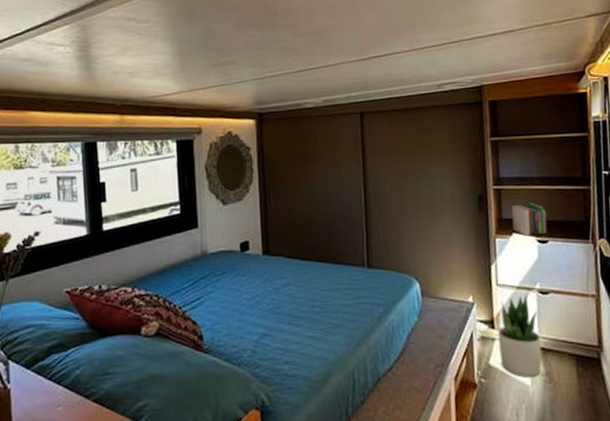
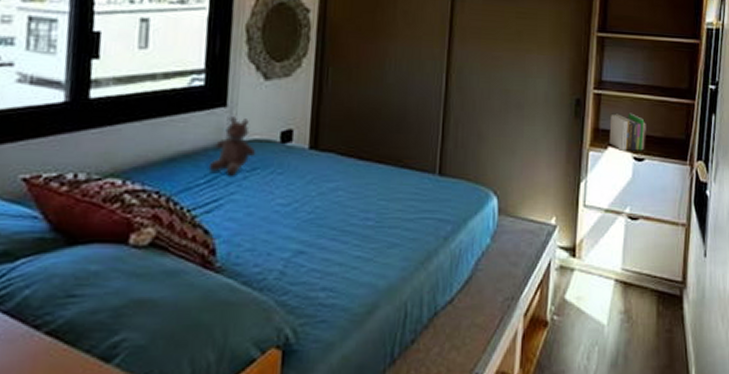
teddy bear: none [190,235,224,280] -> present [208,116,256,176]
planter: present [498,295,542,377] -> none [577,220,623,315]

